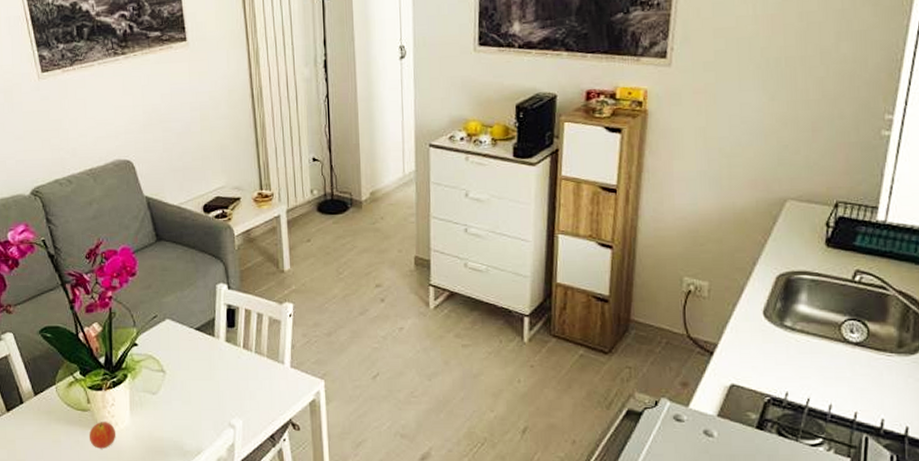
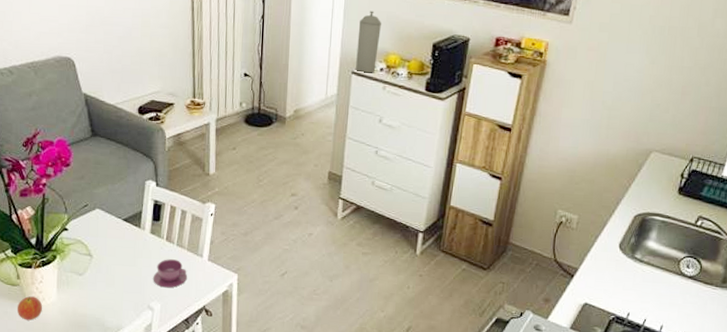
teacup: none [232,369,269,402] -> present [153,259,187,288]
canister: none [432,77,457,145] -> present [356,11,382,73]

